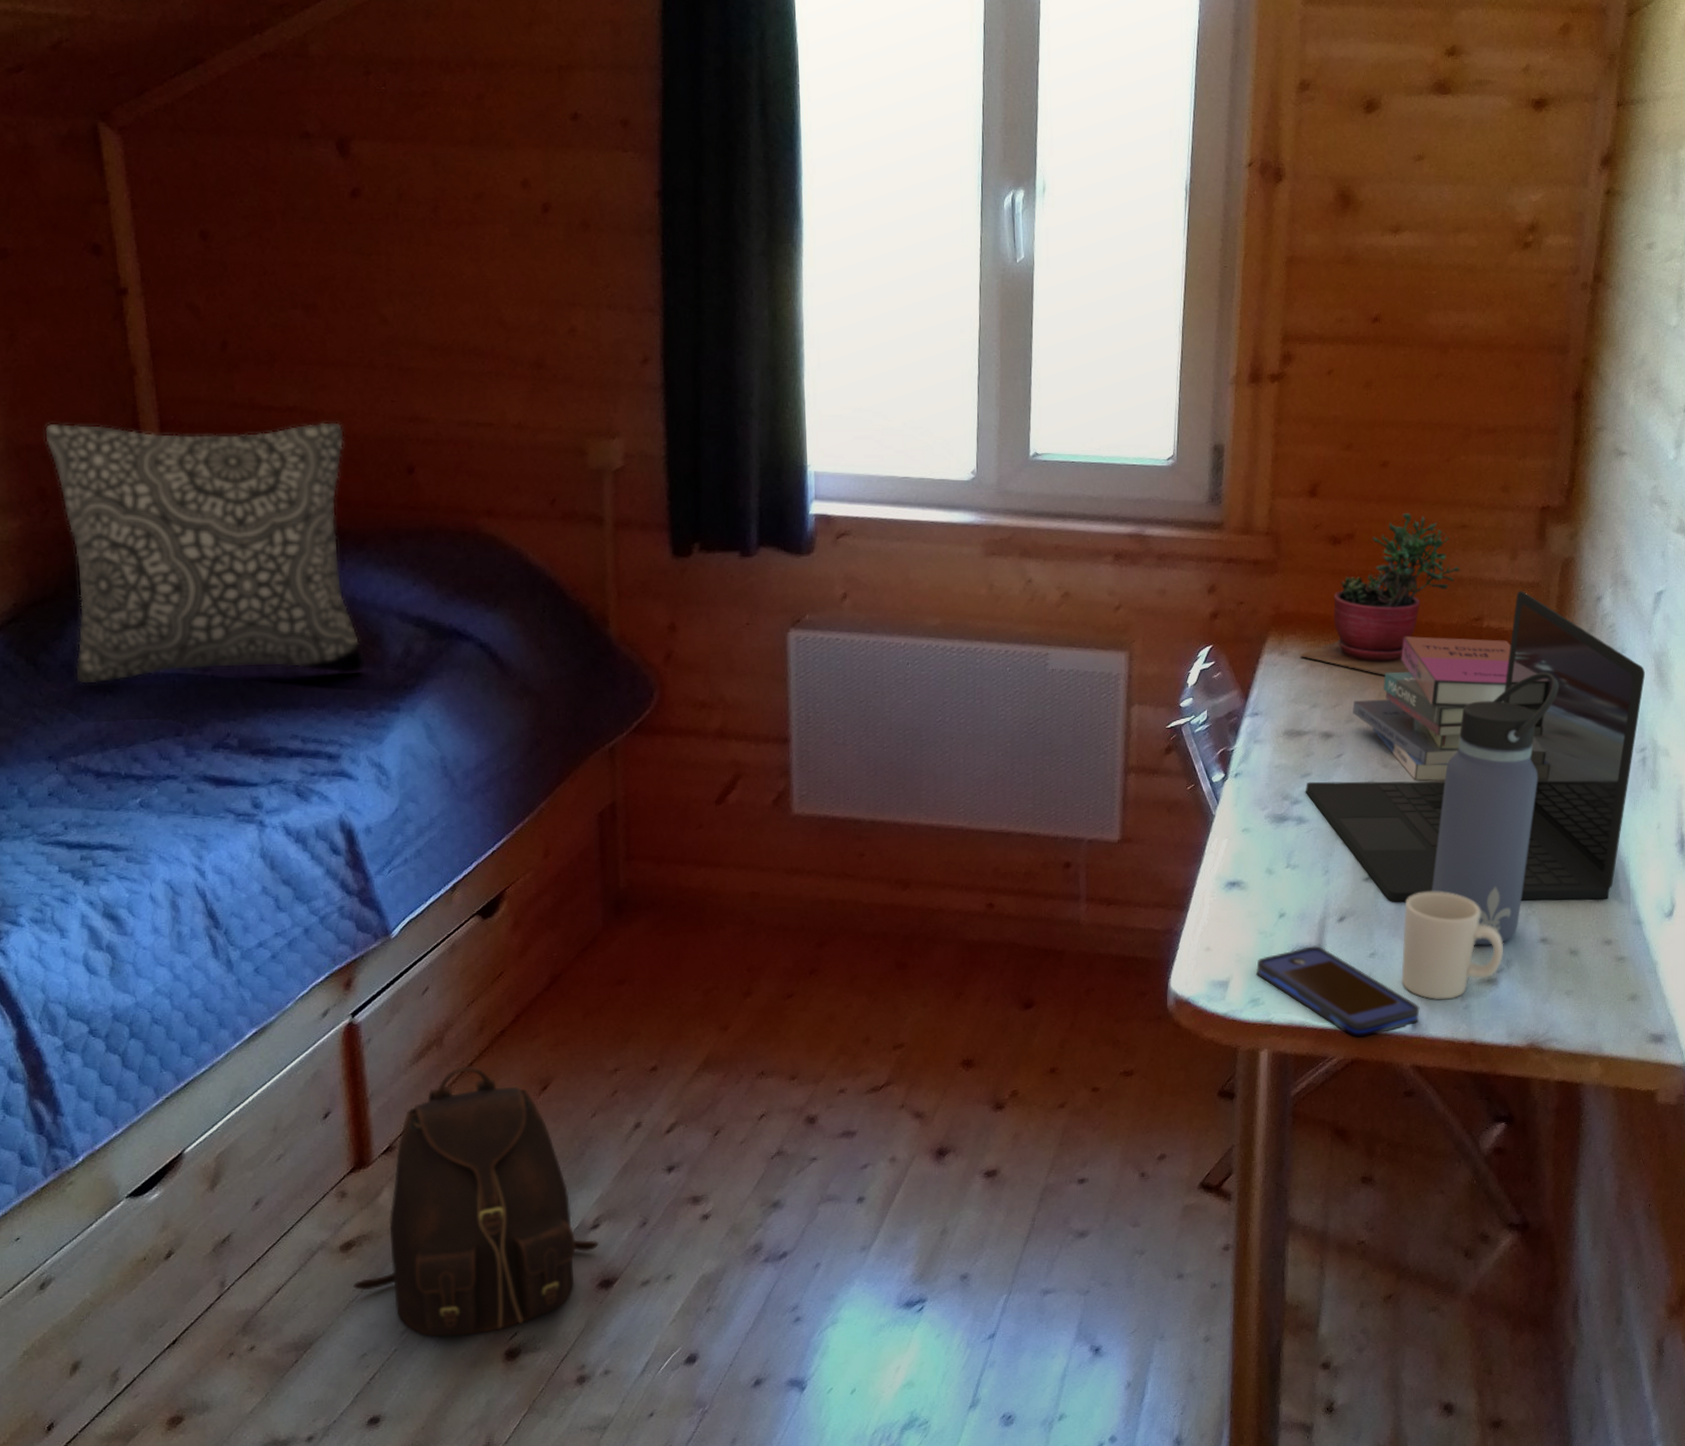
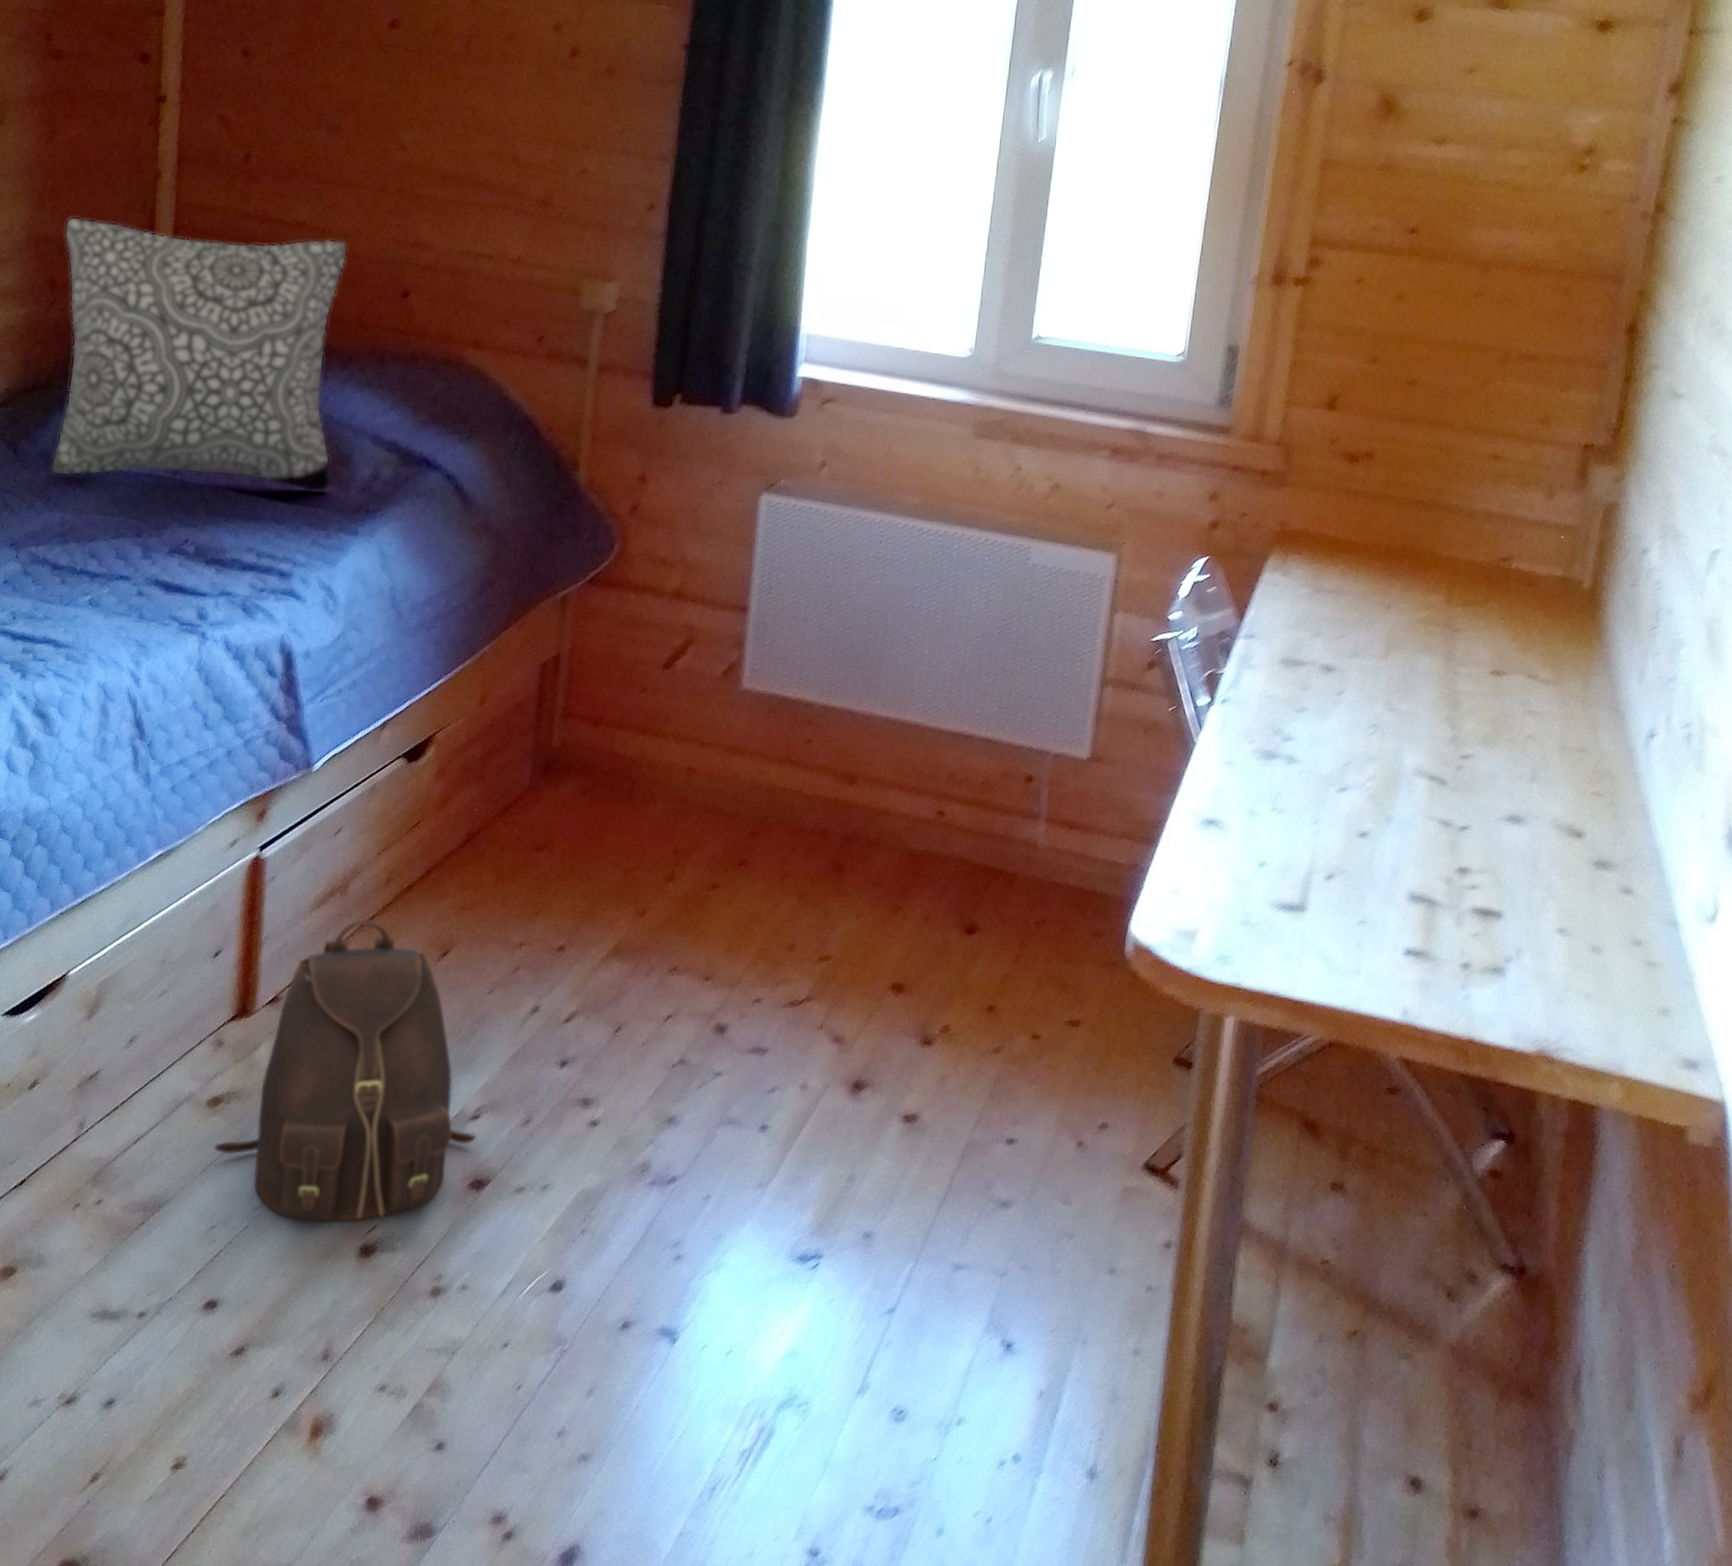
mobile phone: present [1256,946,1420,1039] -> none [1228,904,1413,1018]
succulent plant: present [1298,513,1460,675] -> none [1303,436,1489,610]
laptop: present [1306,591,1645,903] -> none [1300,533,1694,892]
books: present [1353,636,1511,781] -> none [1359,570,1542,734]
mug: present [1401,891,1504,1001] -> none [1393,857,1515,986]
water bottle: present [1431,672,1559,946] -> none [1434,625,1594,929]

